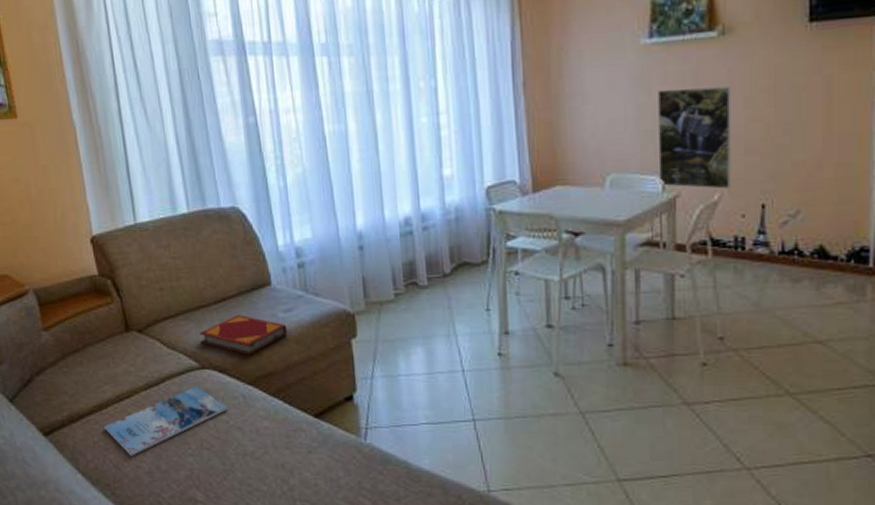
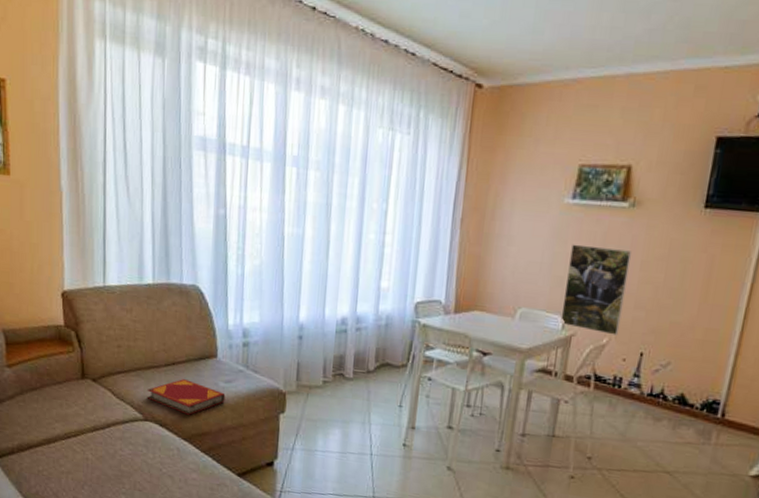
magazine: present [104,387,228,456] -> none [50,435,163,488]

